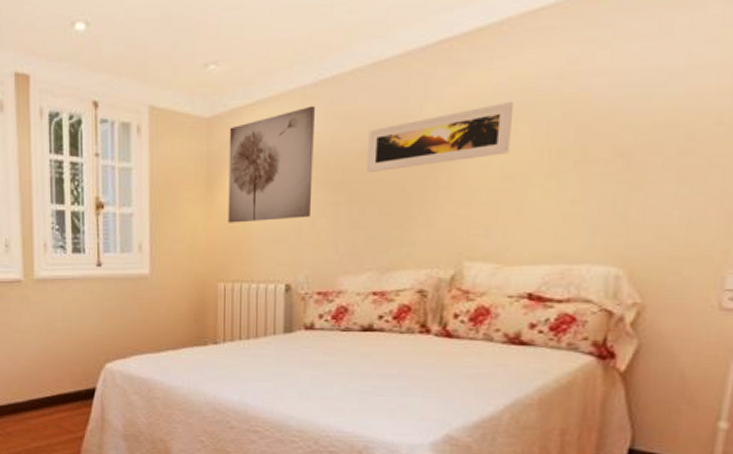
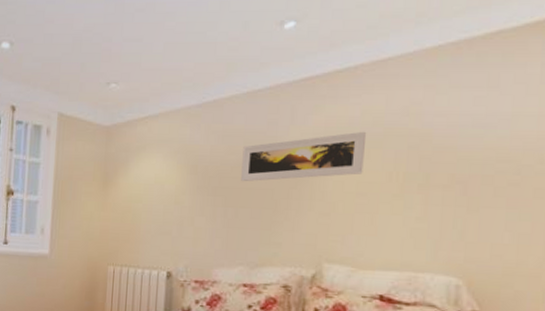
wall art: present [228,105,315,223] -> none [120,122,198,216]

